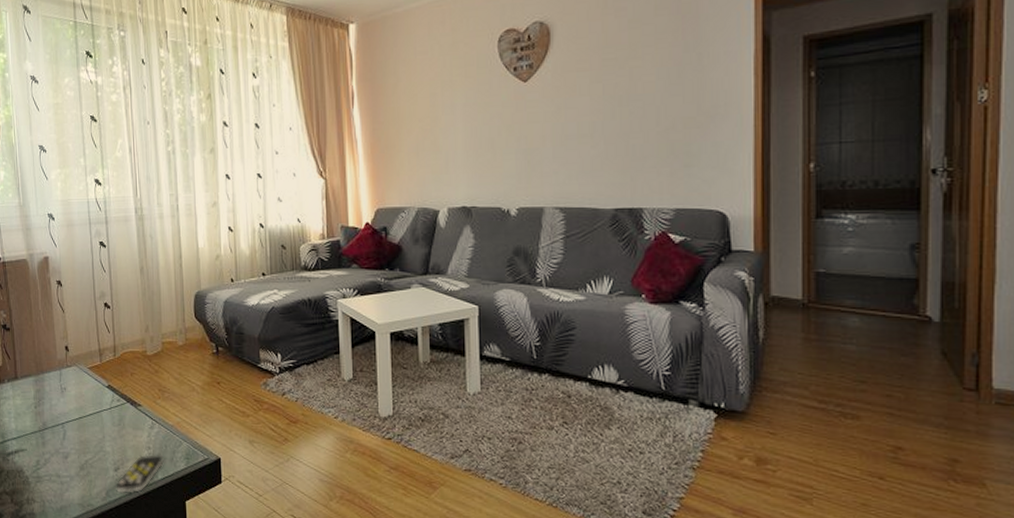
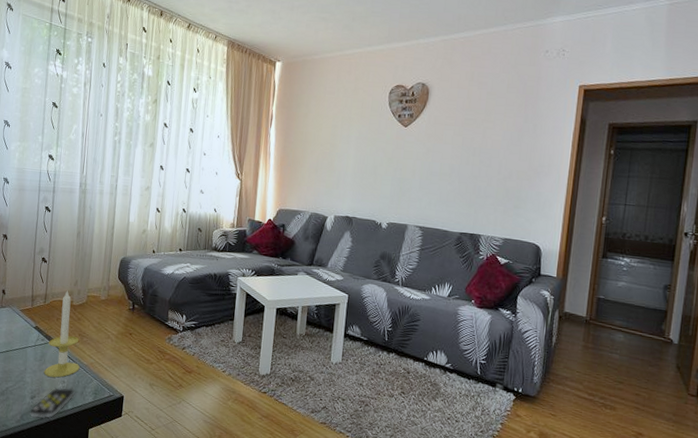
candle: none [125,339,165,444] -> present [43,291,80,378]

